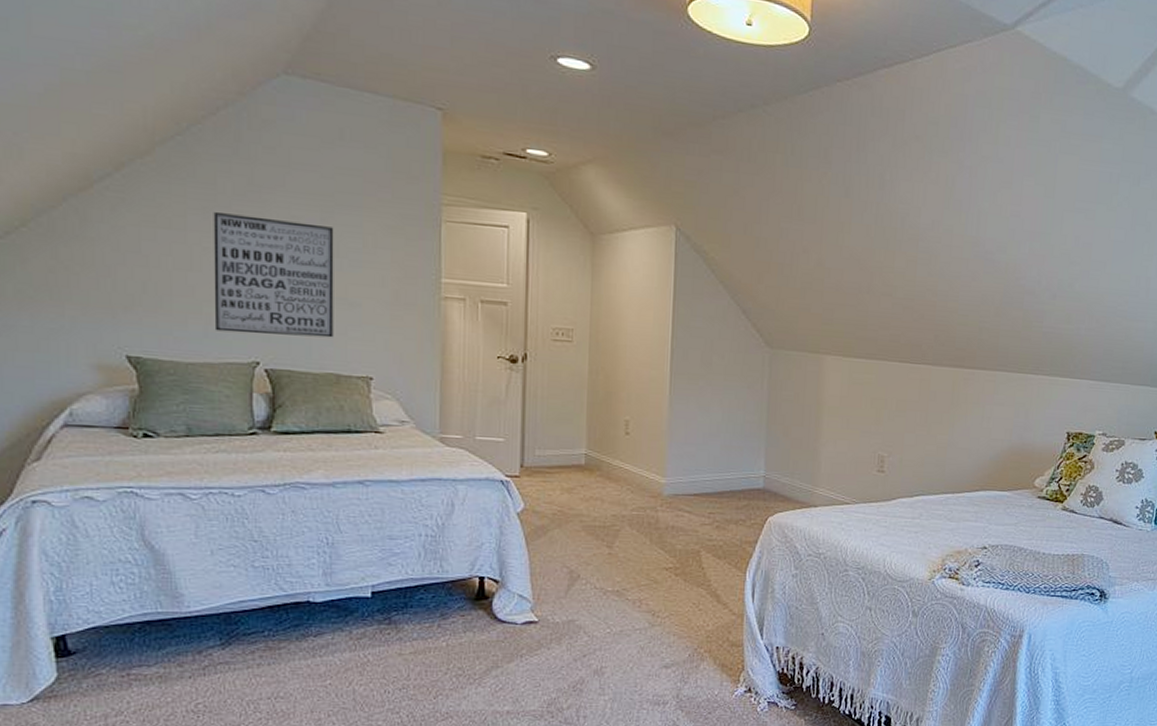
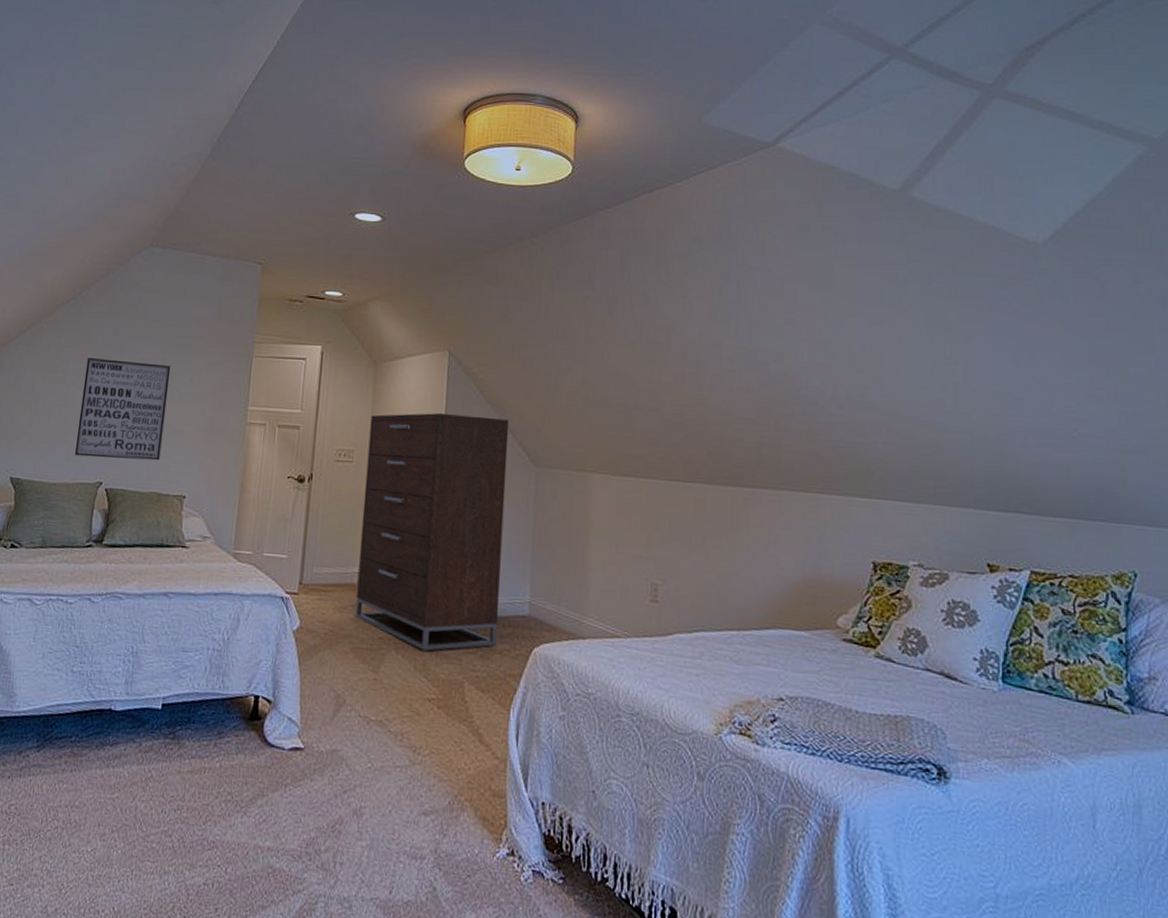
dresser: none [585,291,743,525] -> present [355,412,510,651]

